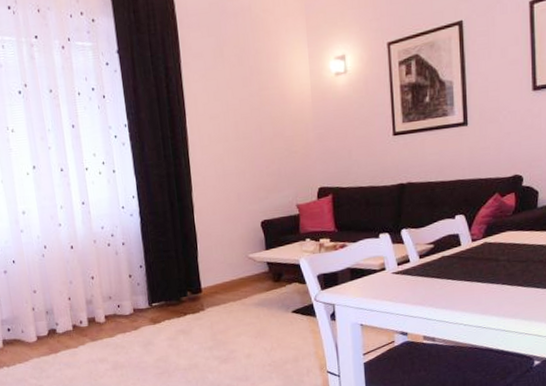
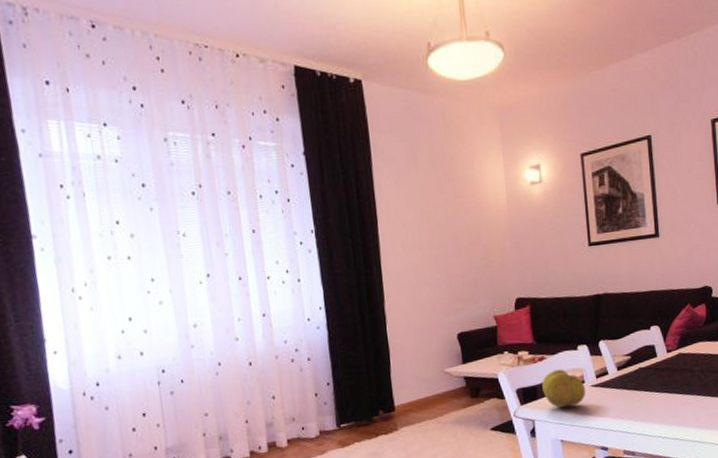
fruit: none [343,256,387,294] -> present [542,369,586,408]

